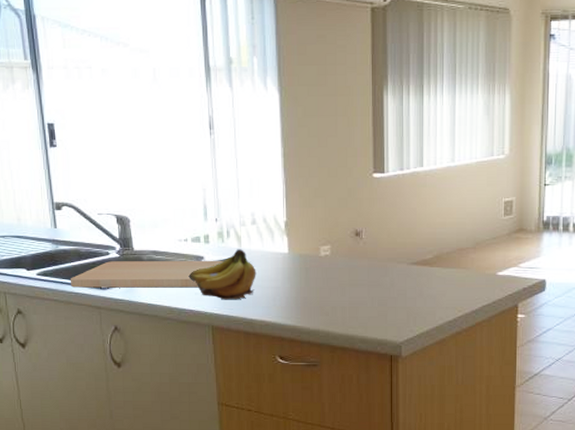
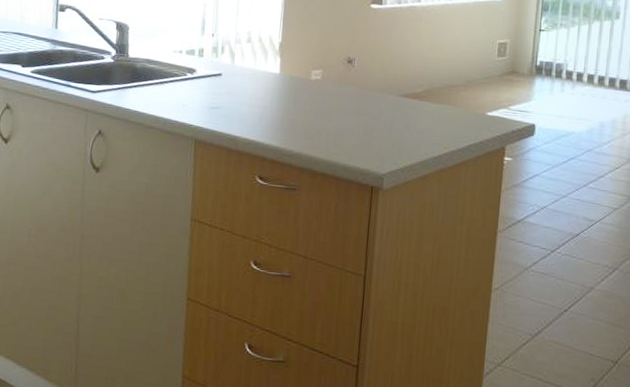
cutting board: present [70,260,224,288] -> none [62,65,215,100]
fruit: present [188,249,256,300] -> none [178,65,246,116]

